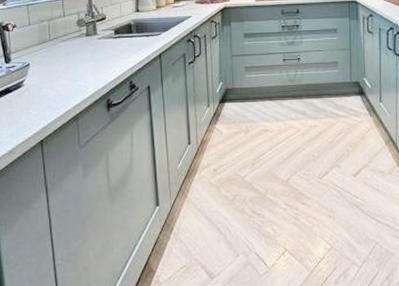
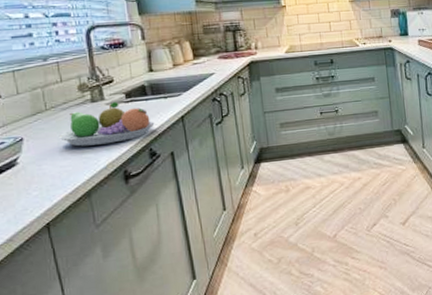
fruit bowl: none [57,37,136,75] -> present [58,102,155,147]

